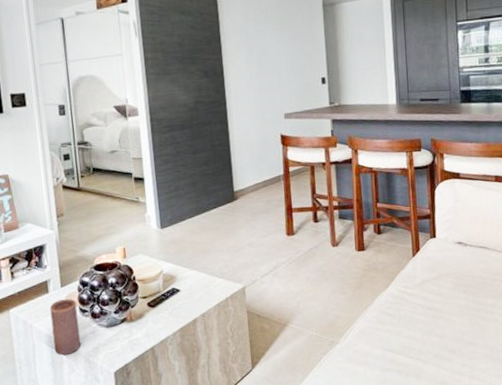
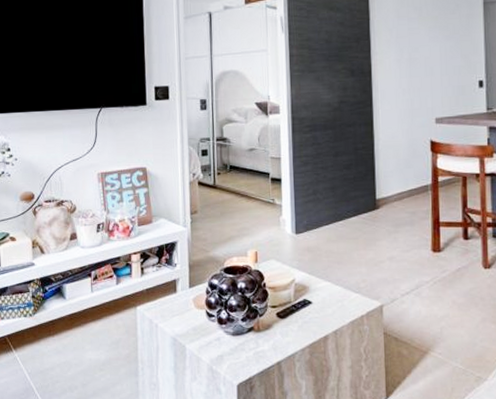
candle: present [49,299,81,356] -> none [176,301,206,361]

